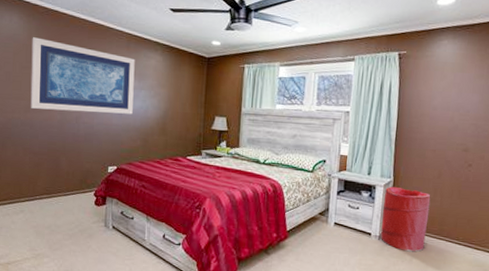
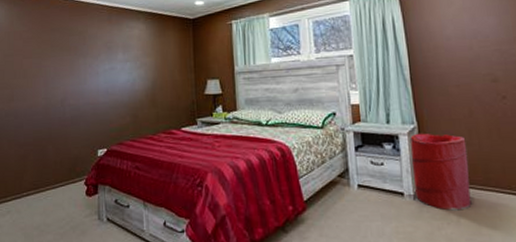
wall art: present [30,37,135,114] -> none [14,23,120,97]

